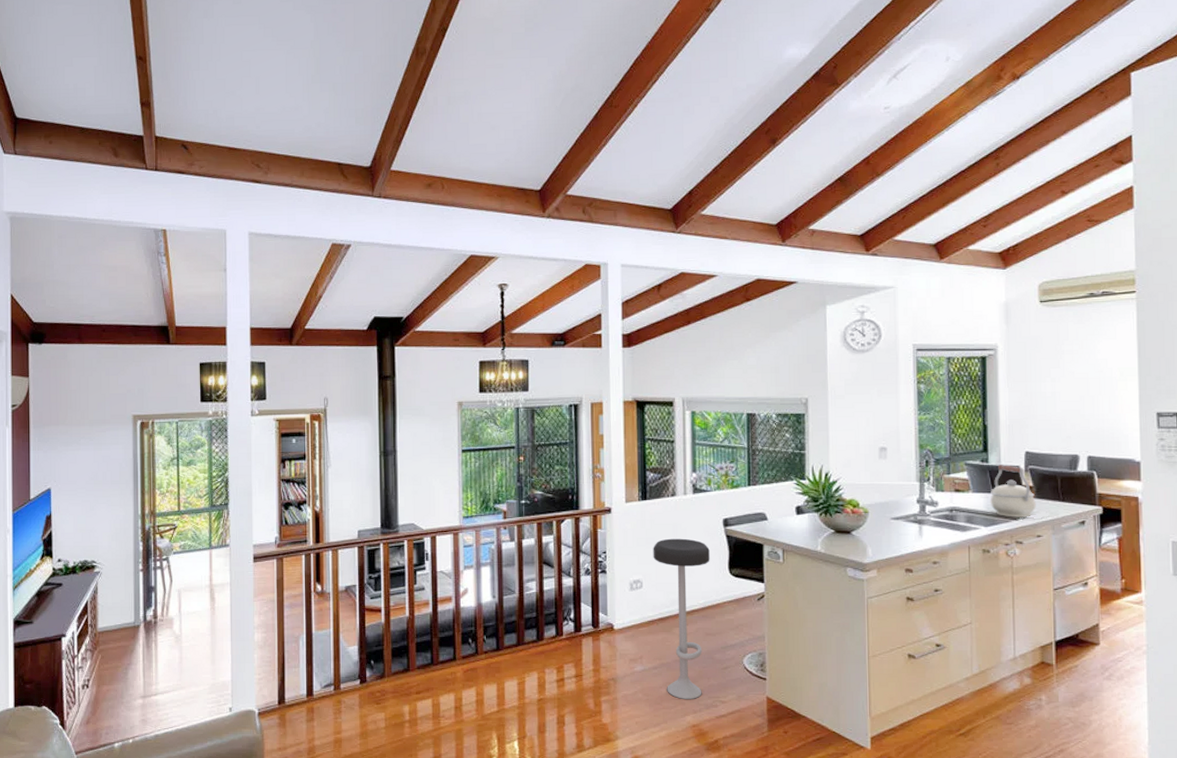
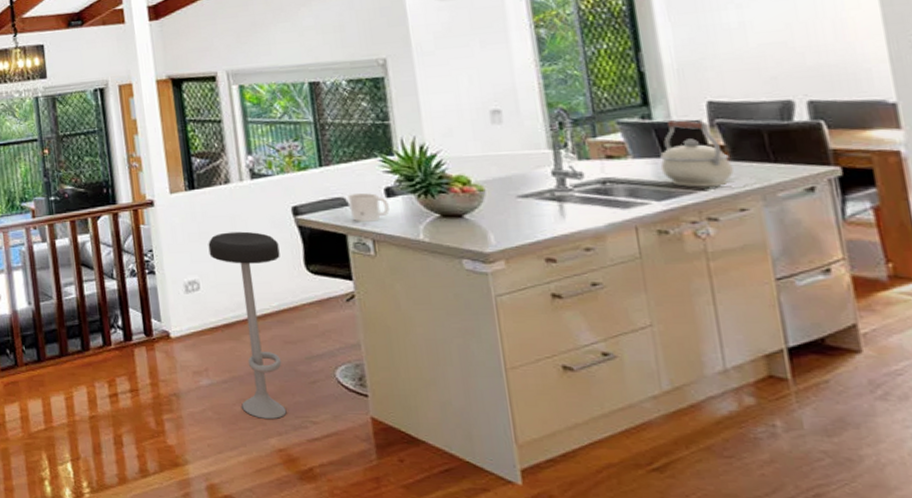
mug: none [767,510,798,534] -> present [348,193,390,222]

